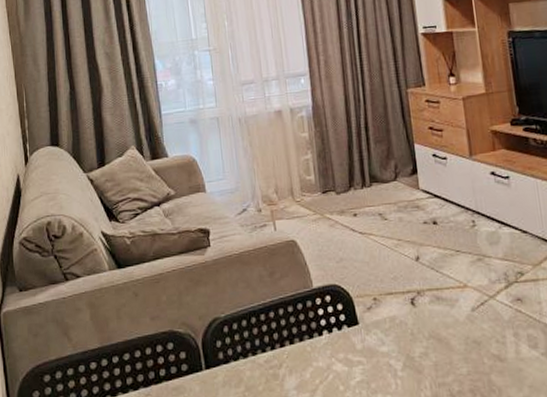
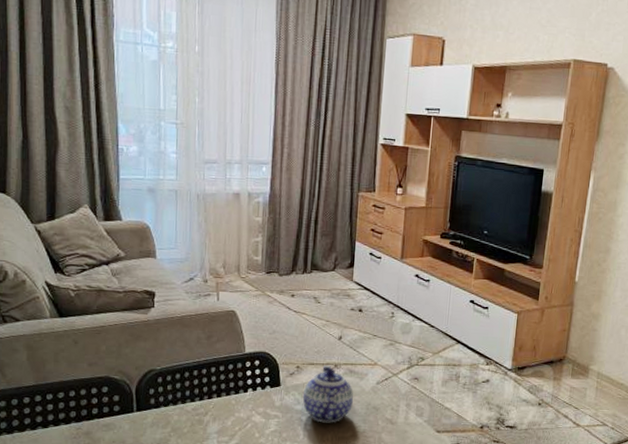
teapot: none [386,294,448,367] -> present [302,366,353,423]

